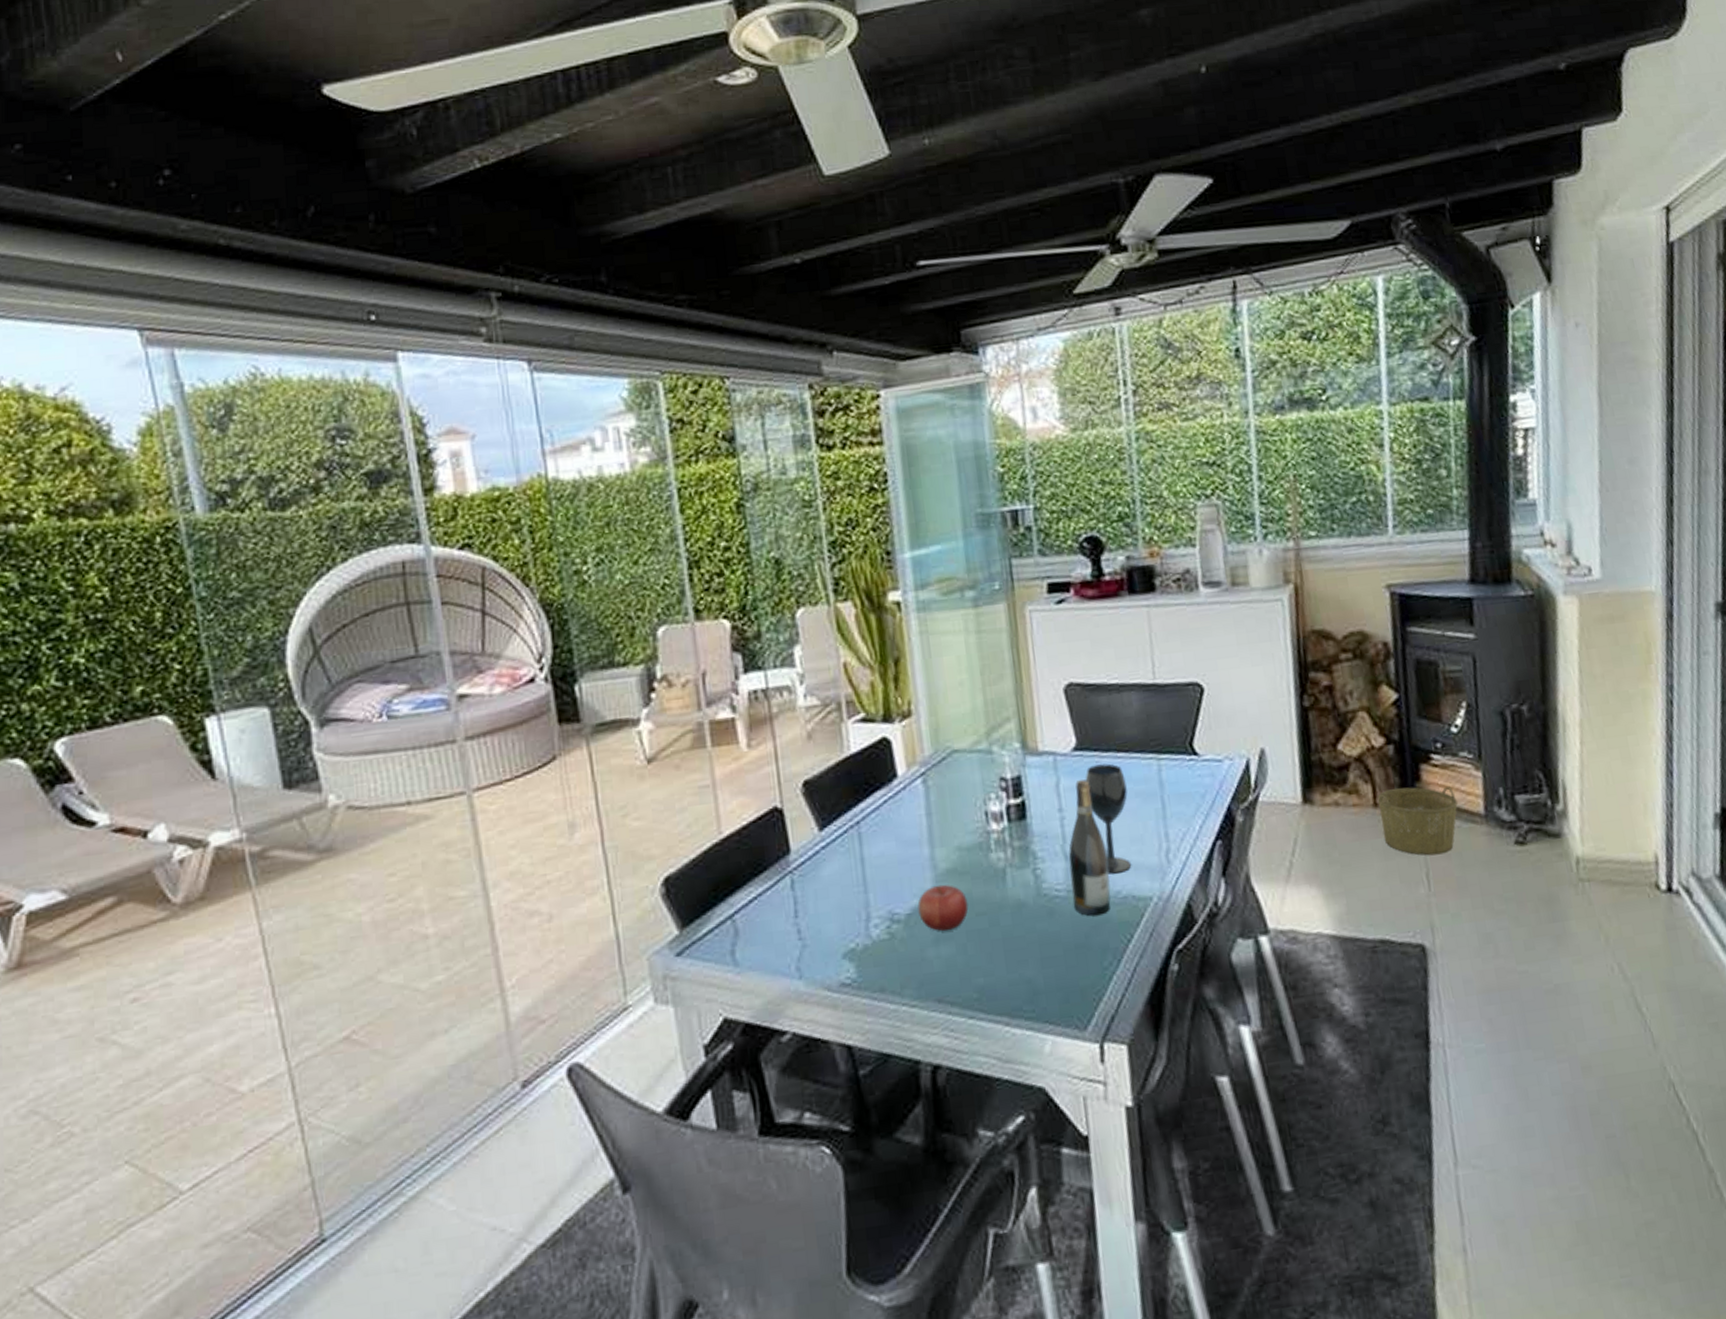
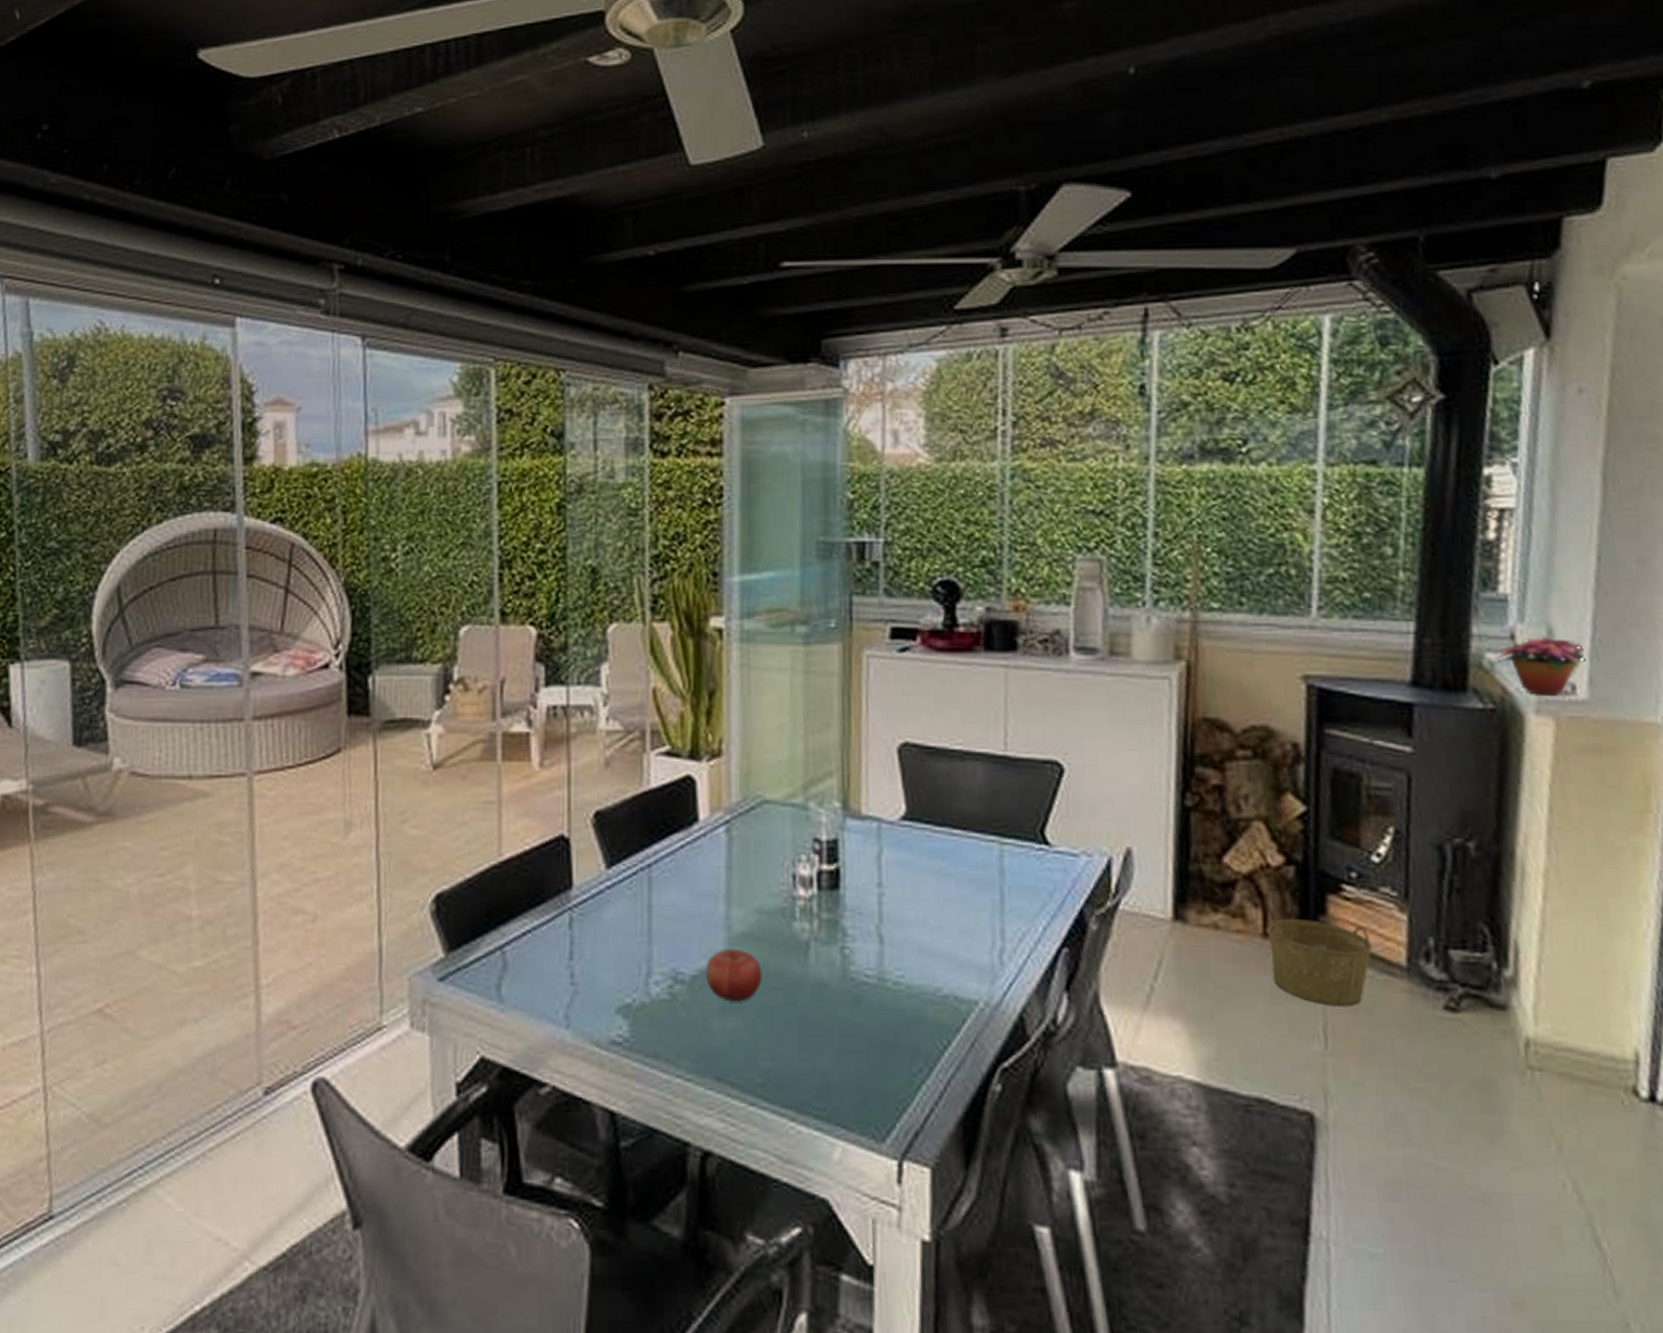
wine bottle: present [1068,779,1111,916] -> none [883,854,930,1013]
wine glass: present [1085,763,1132,874] -> none [912,839,962,968]
flower arrangement: none [1525,531,1597,579] -> present [1487,637,1586,695]

